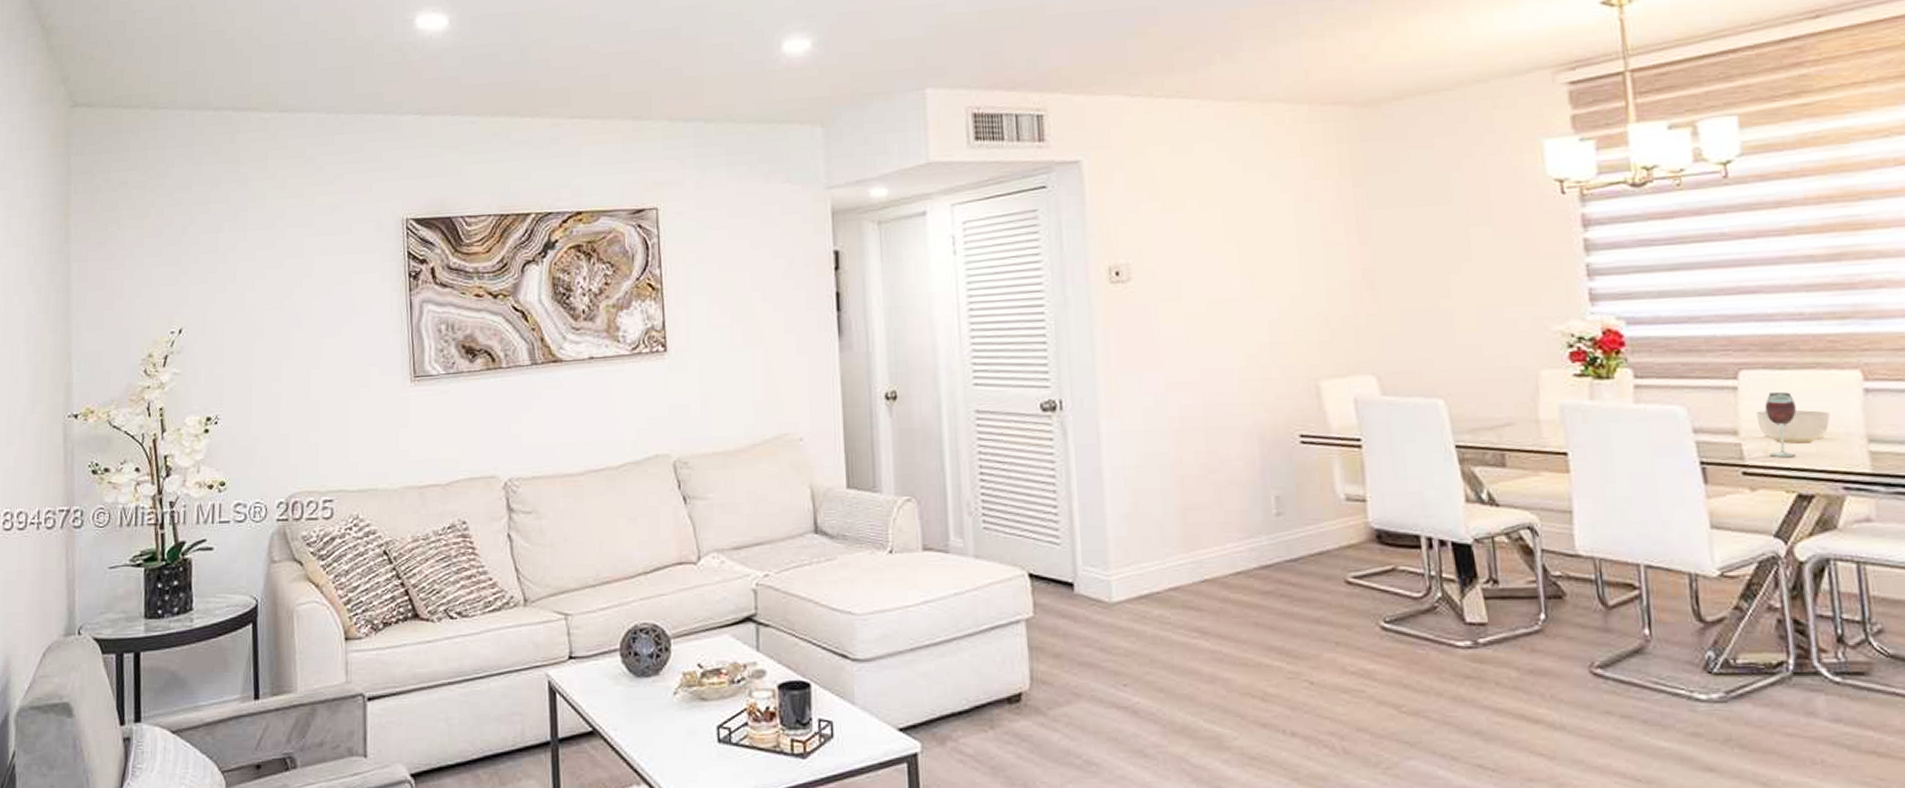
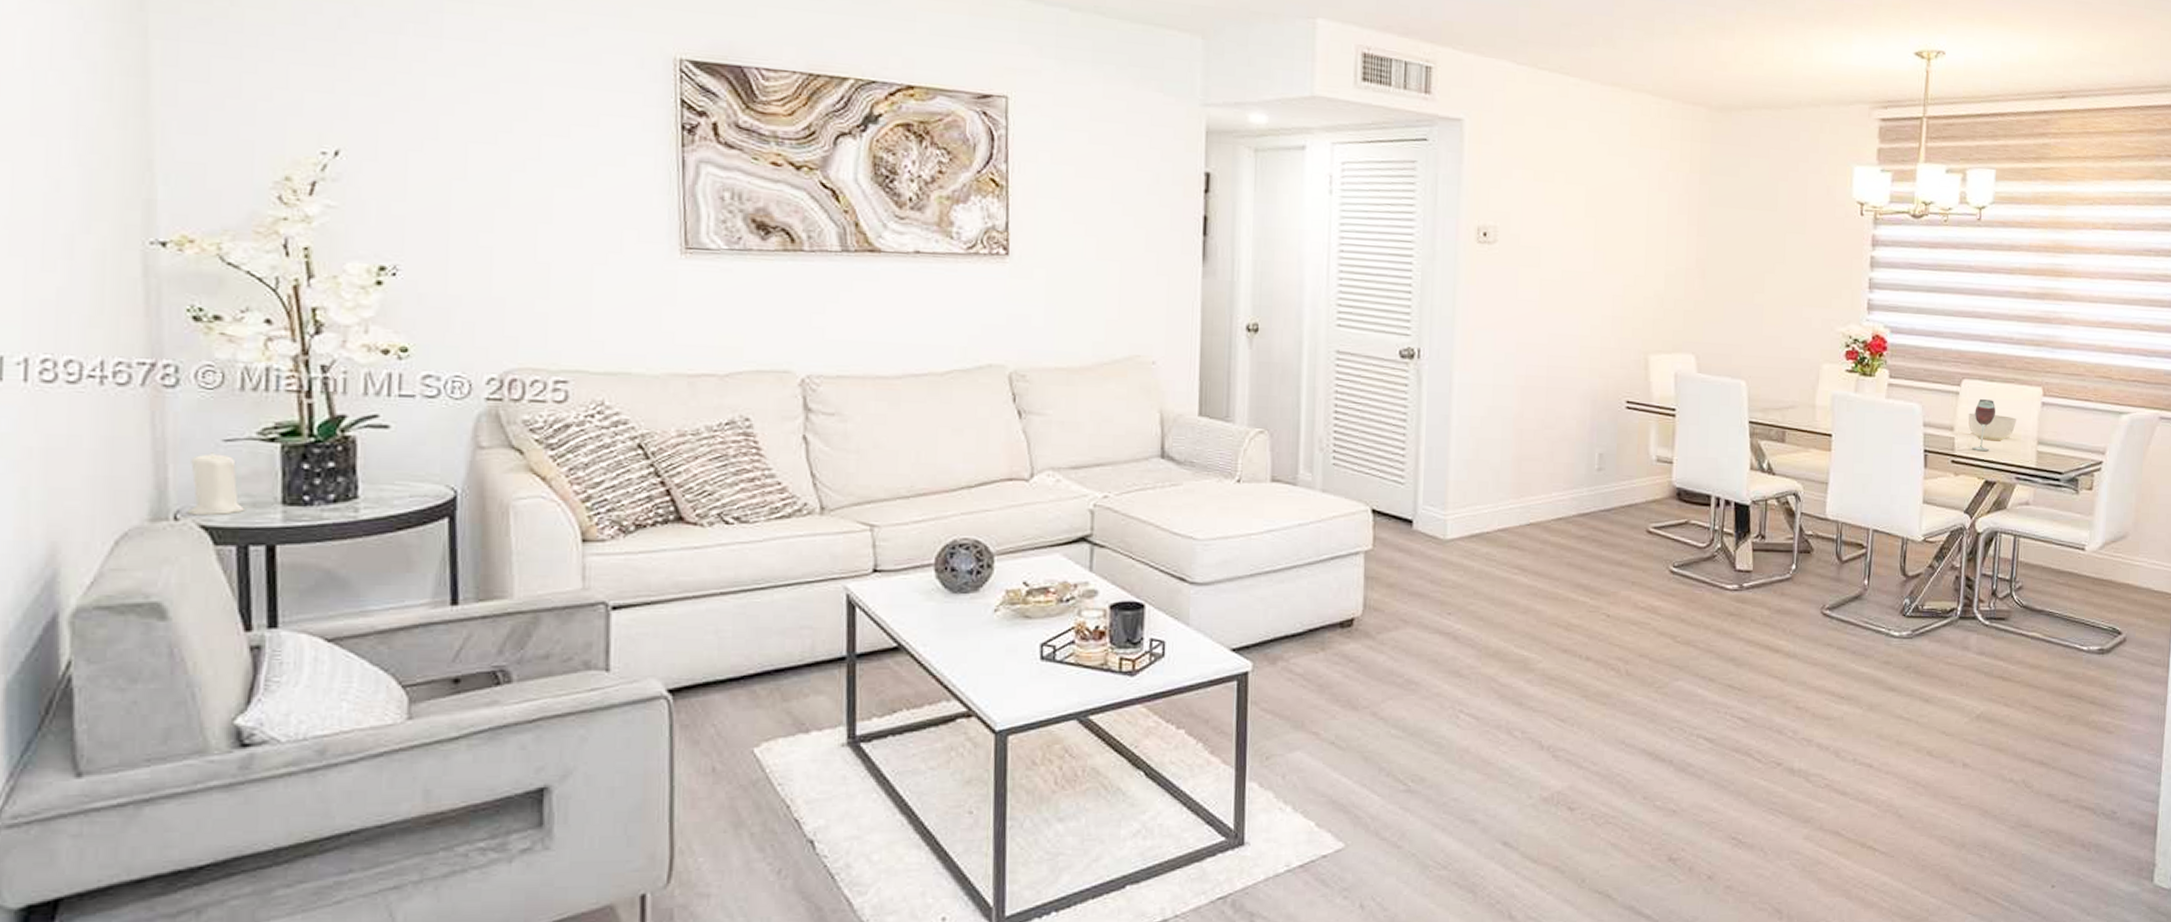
candle: none [86,578,121,630] -> present [187,452,244,516]

